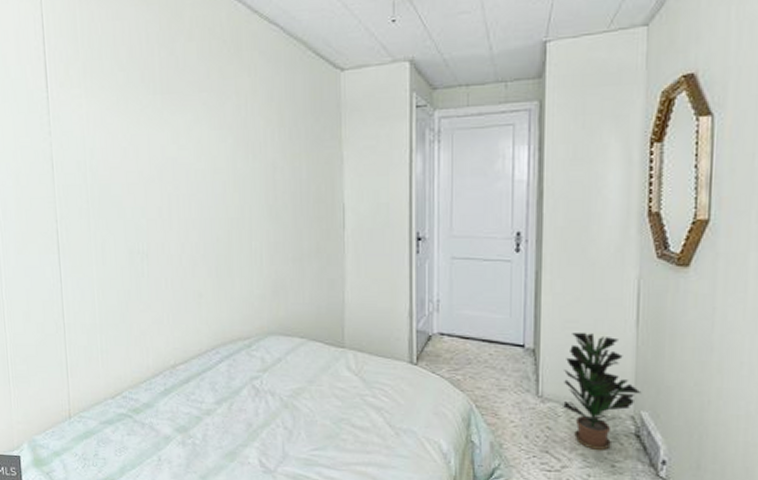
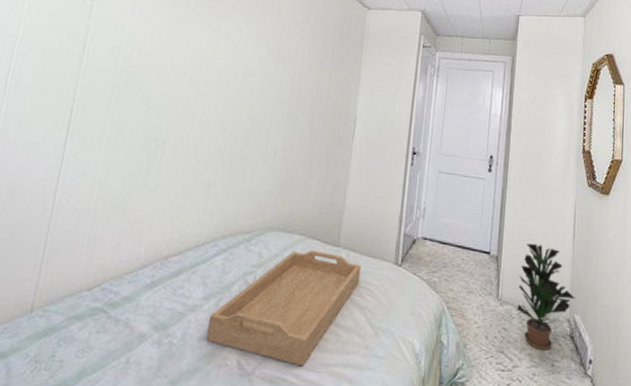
serving tray: none [224,352,372,465] -> present [205,250,362,367]

